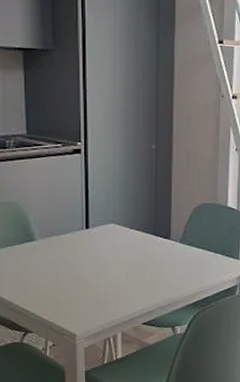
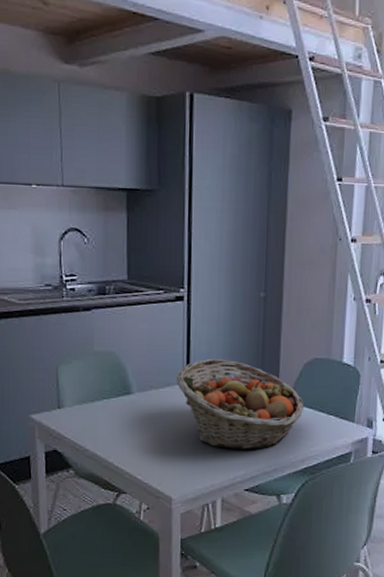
fruit basket: none [76,206,194,288] -> present [176,358,304,450]

